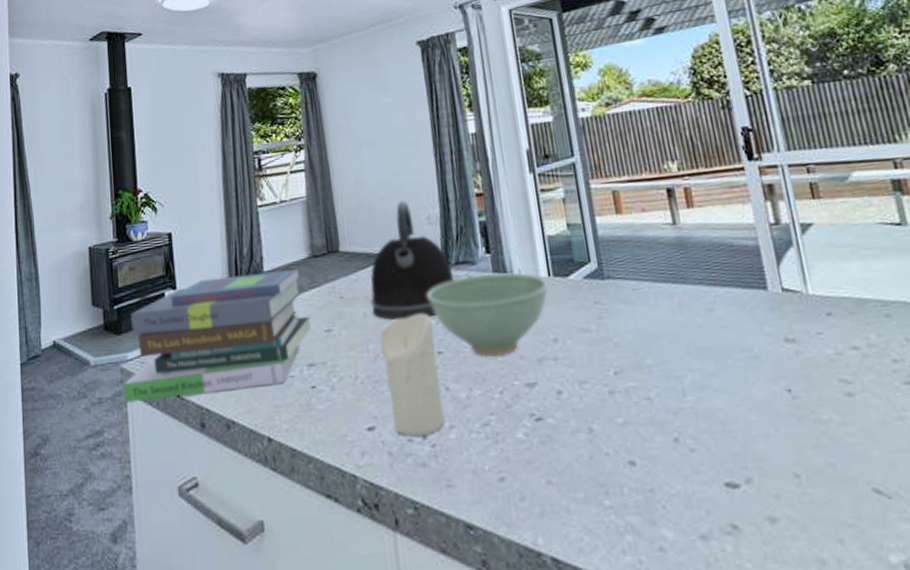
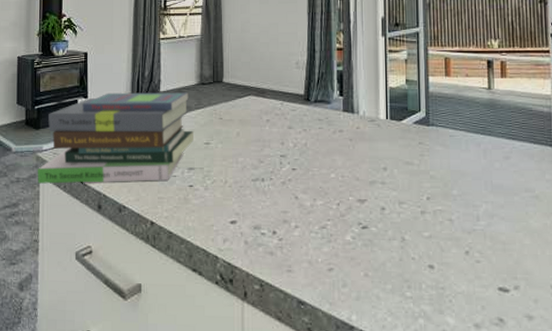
kettle: present [369,200,455,320] -> none [243,47,312,141]
candle: present [379,313,445,437] -> none [246,138,292,231]
bowl: present [426,272,549,357] -> none [288,112,385,176]

